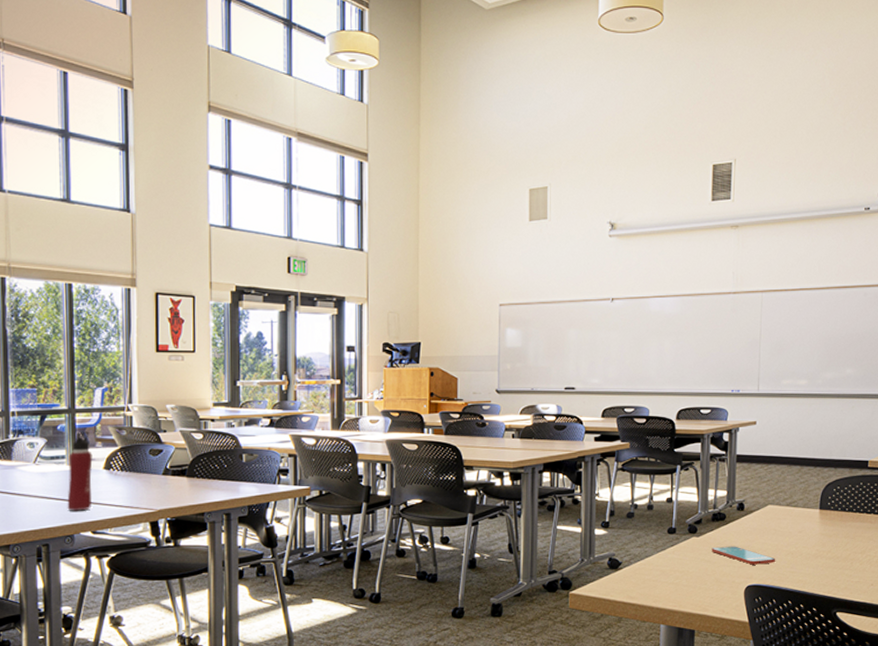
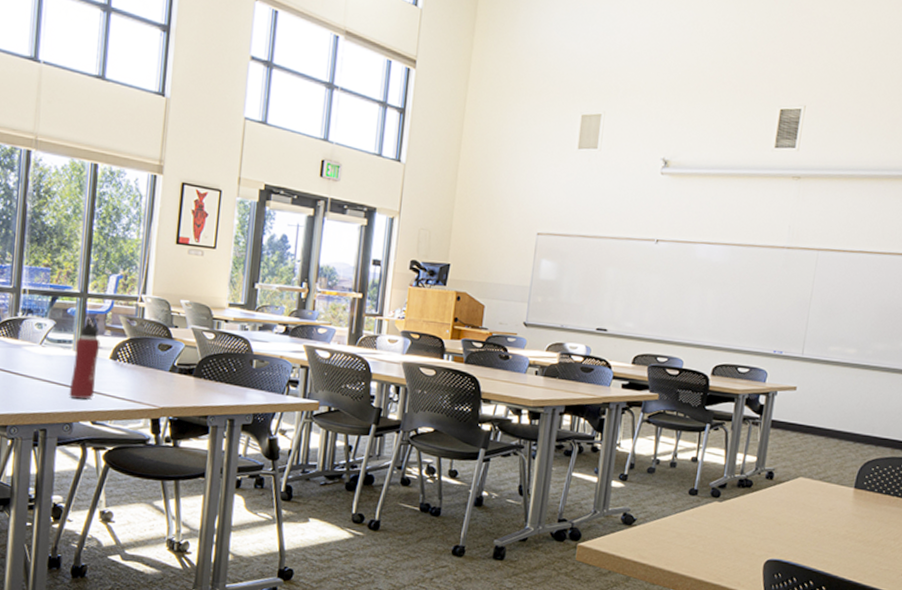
smartphone: present [711,546,776,565] -> none [733,514,802,539]

